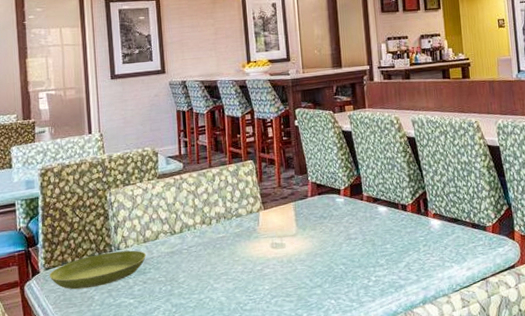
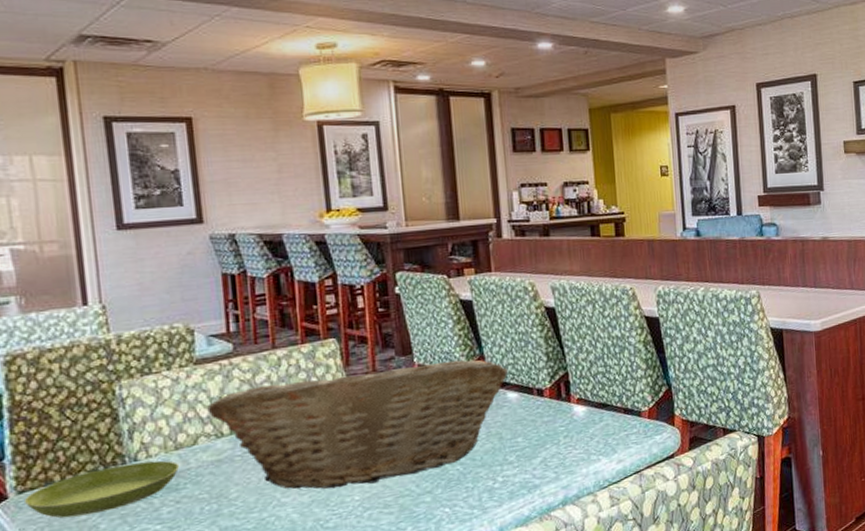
fruit basket: none [165,179,379,279] -> present [207,360,508,490]

